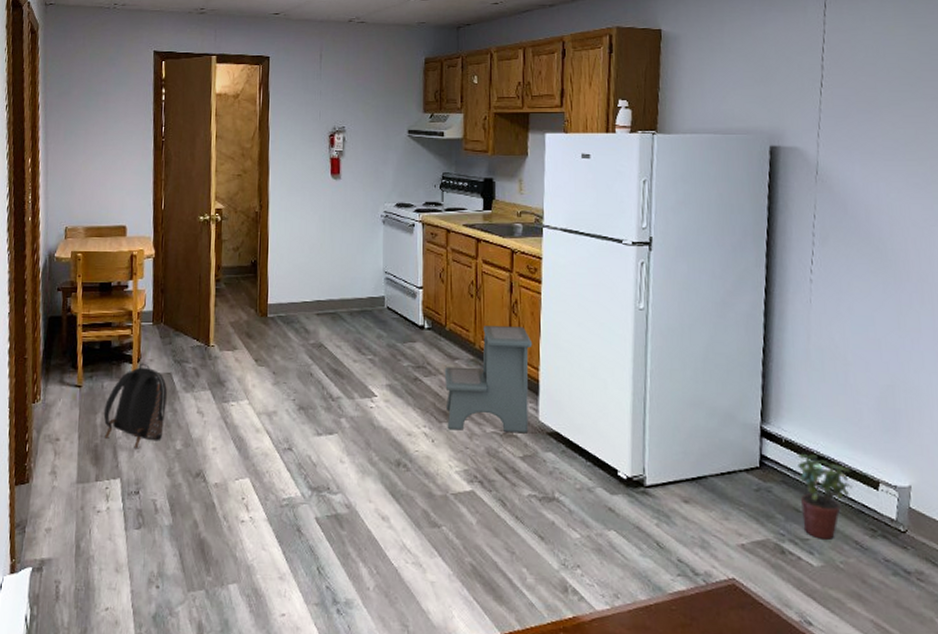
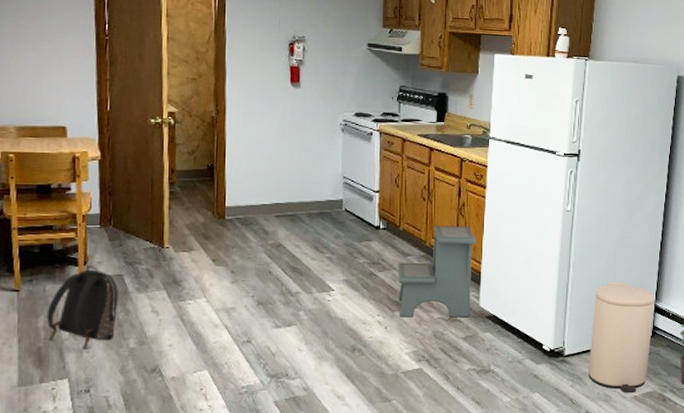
pedal bin: none [677,396,761,541] -> present [588,282,656,394]

